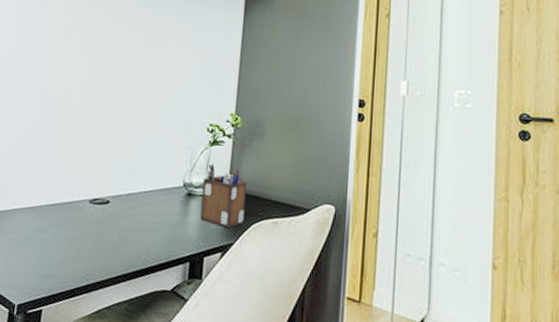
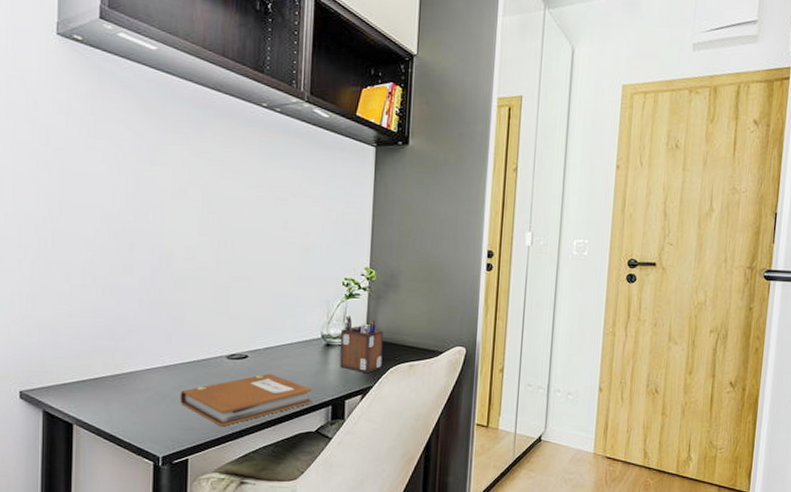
notebook: none [41,221,171,277] -> present [180,373,313,427]

